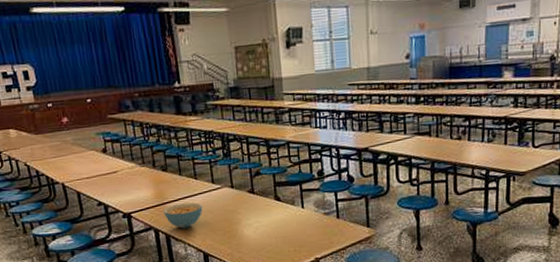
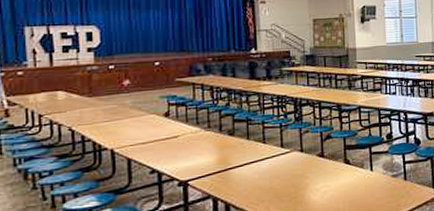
cereal bowl: present [164,202,203,228] -> none [226,167,269,196]

